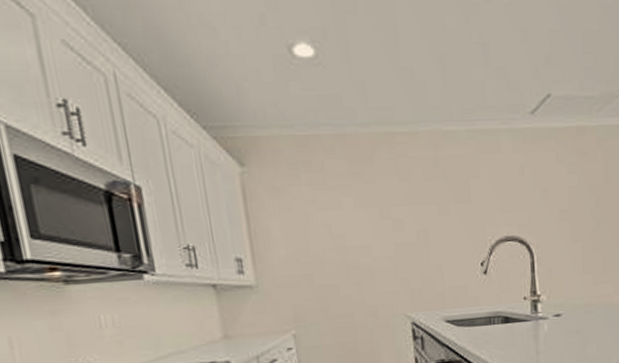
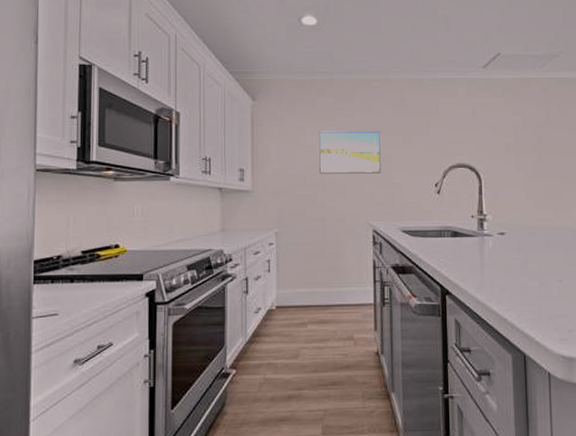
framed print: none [334,200,416,259] -> present [319,131,381,174]

